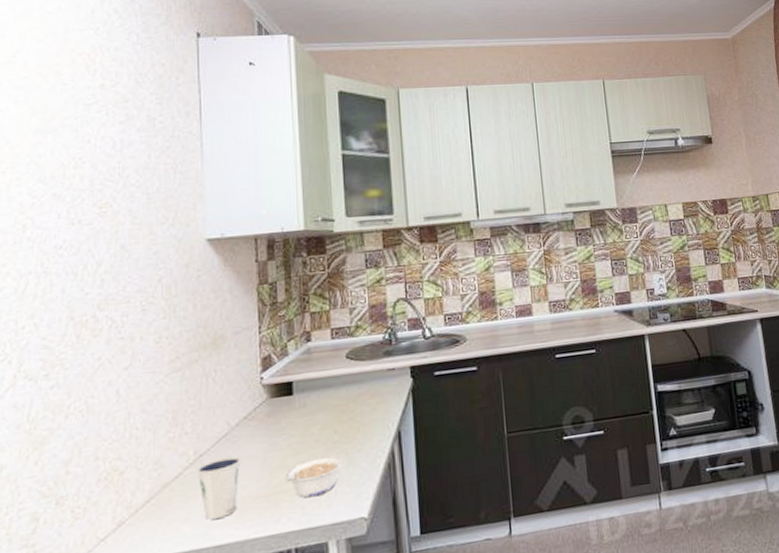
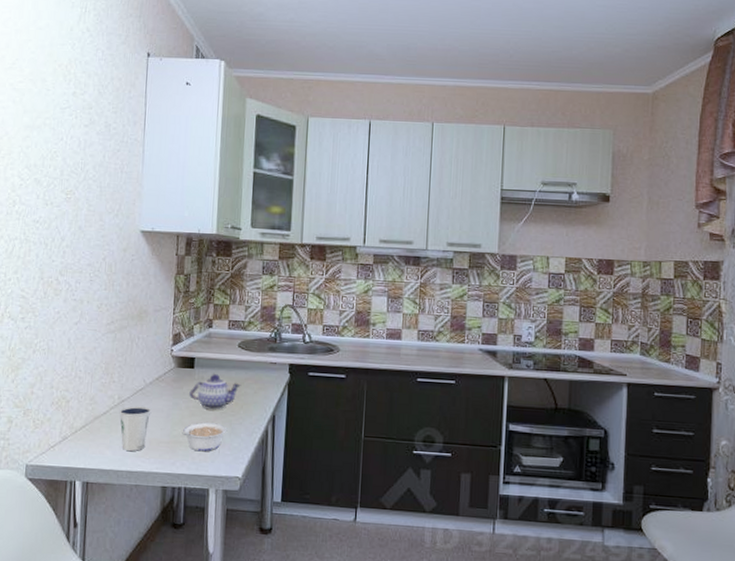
teapot: none [290,396,356,443] -> present [189,374,242,410]

